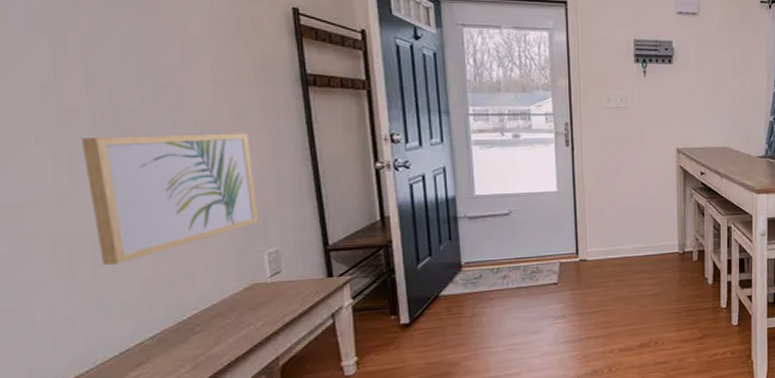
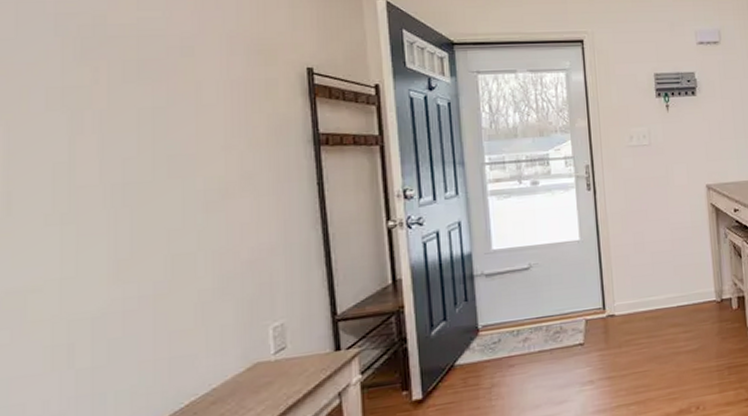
wall art: present [80,133,258,266] -> none [89,199,264,352]

